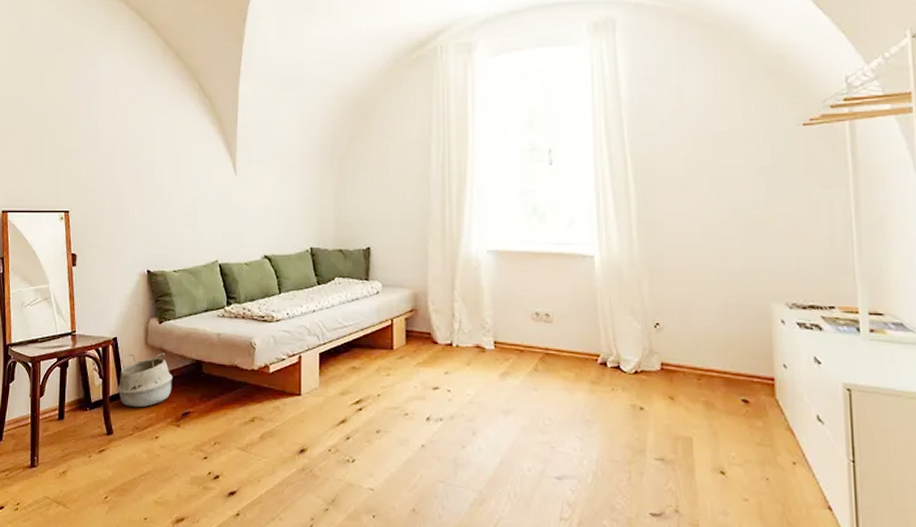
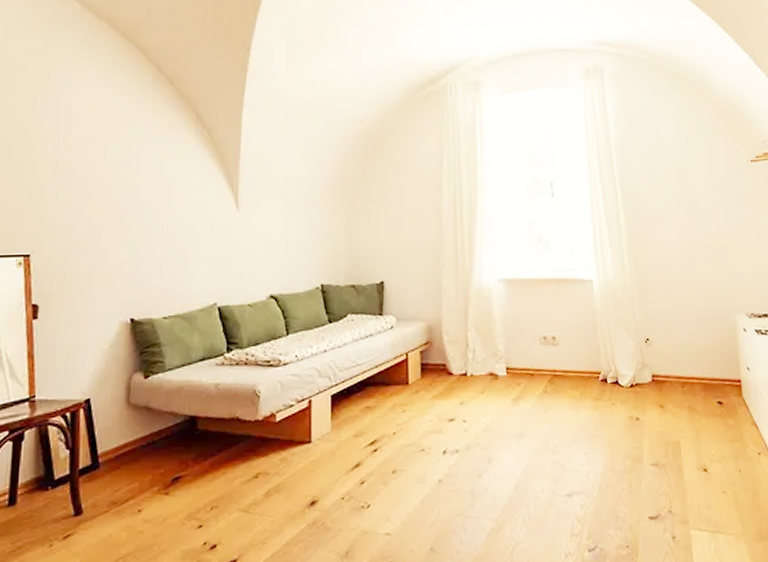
woven basket: present [116,353,172,408] -> none [88,412,160,479]

